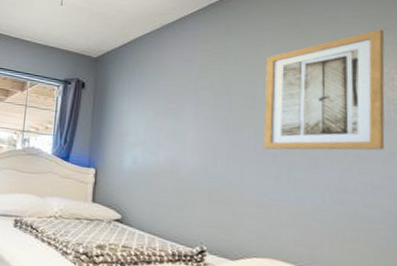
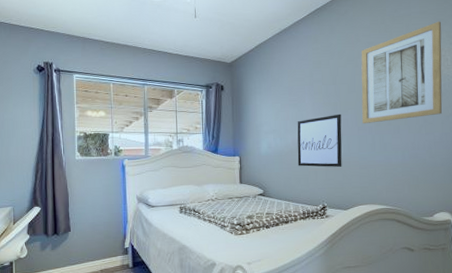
wall art: none [170,132,234,201] -> present [297,113,342,167]

